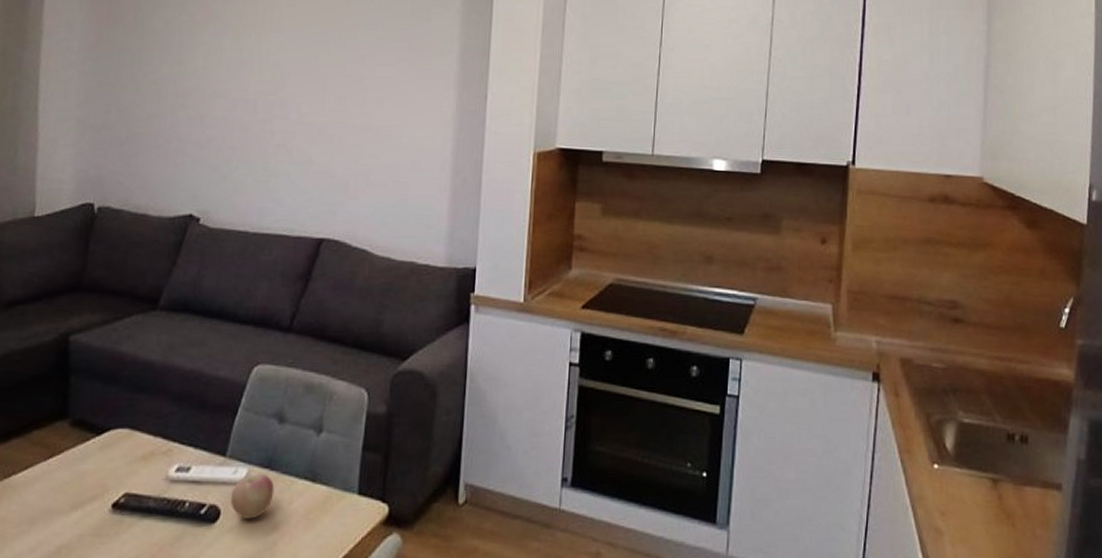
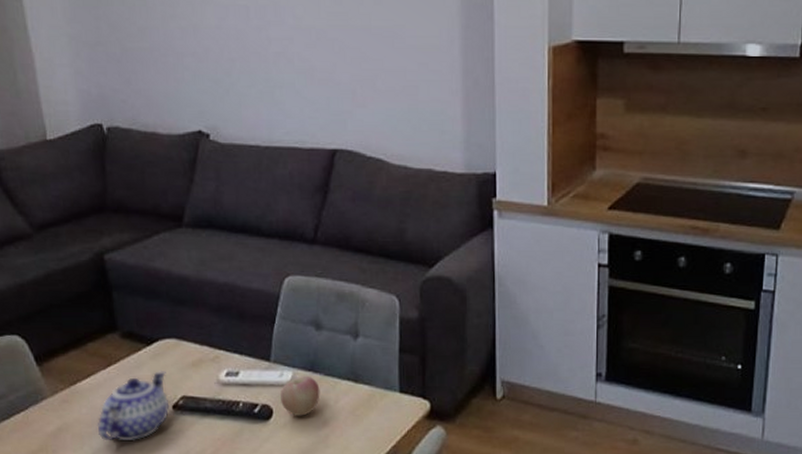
teapot: none [23,463,112,545] -> present [97,370,170,441]

